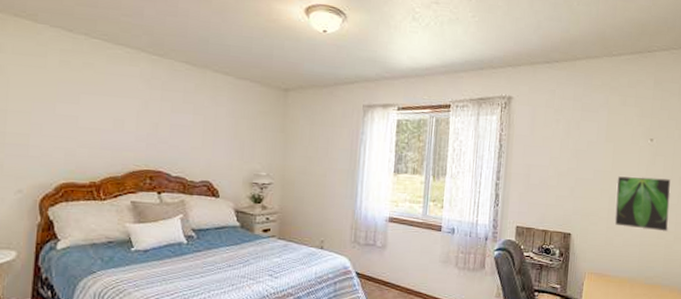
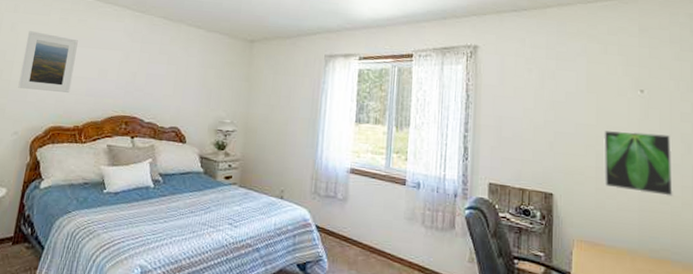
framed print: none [16,75,85,146] -> present [18,31,78,93]

